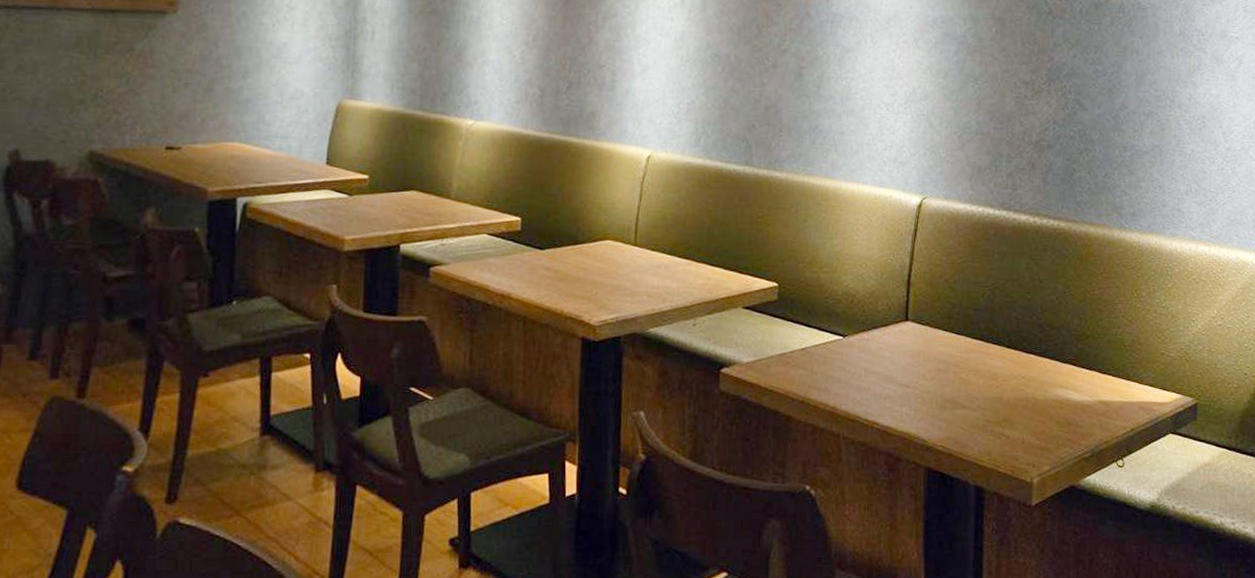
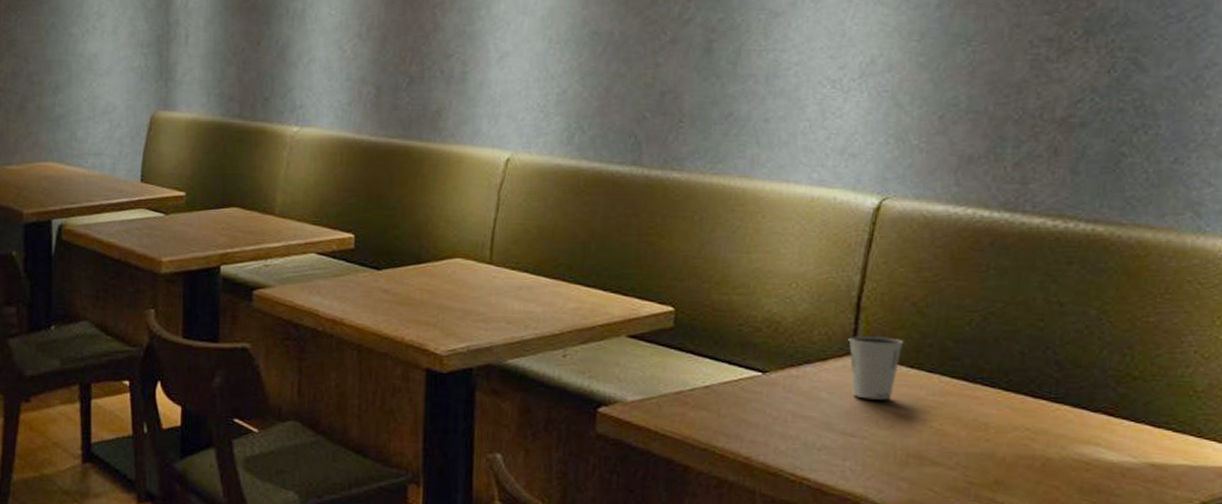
dixie cup: none [902,306,940,357] -> present [848,336,904,400]

